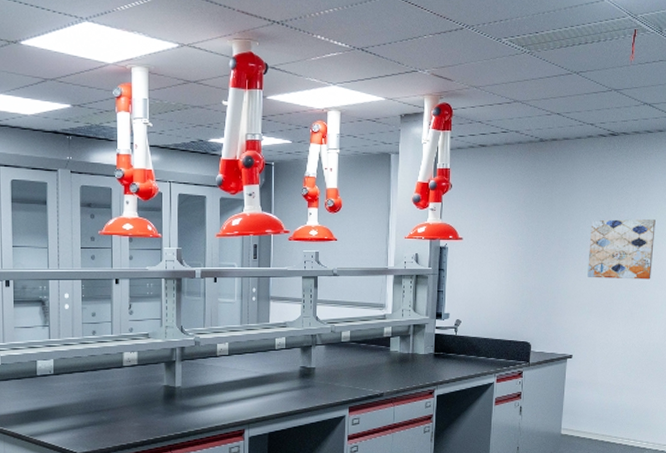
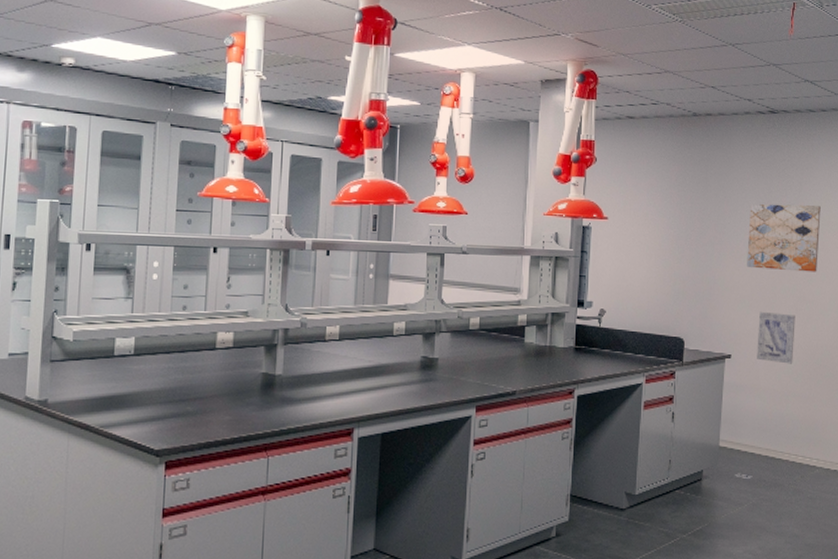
wall art: none [595,316,630,361] -> present [757,311,795,364]

